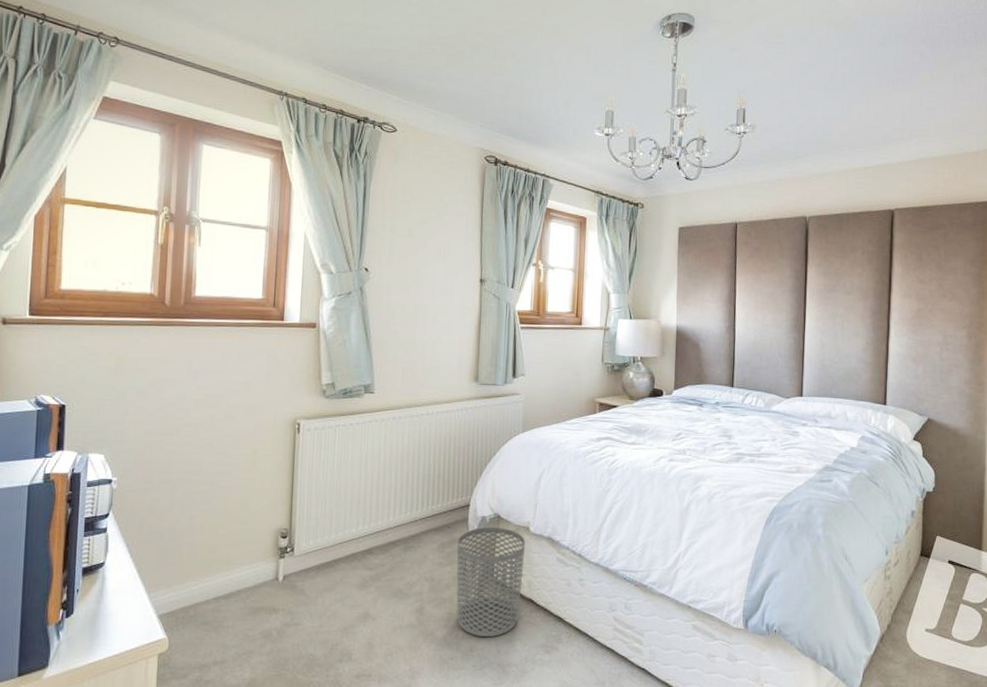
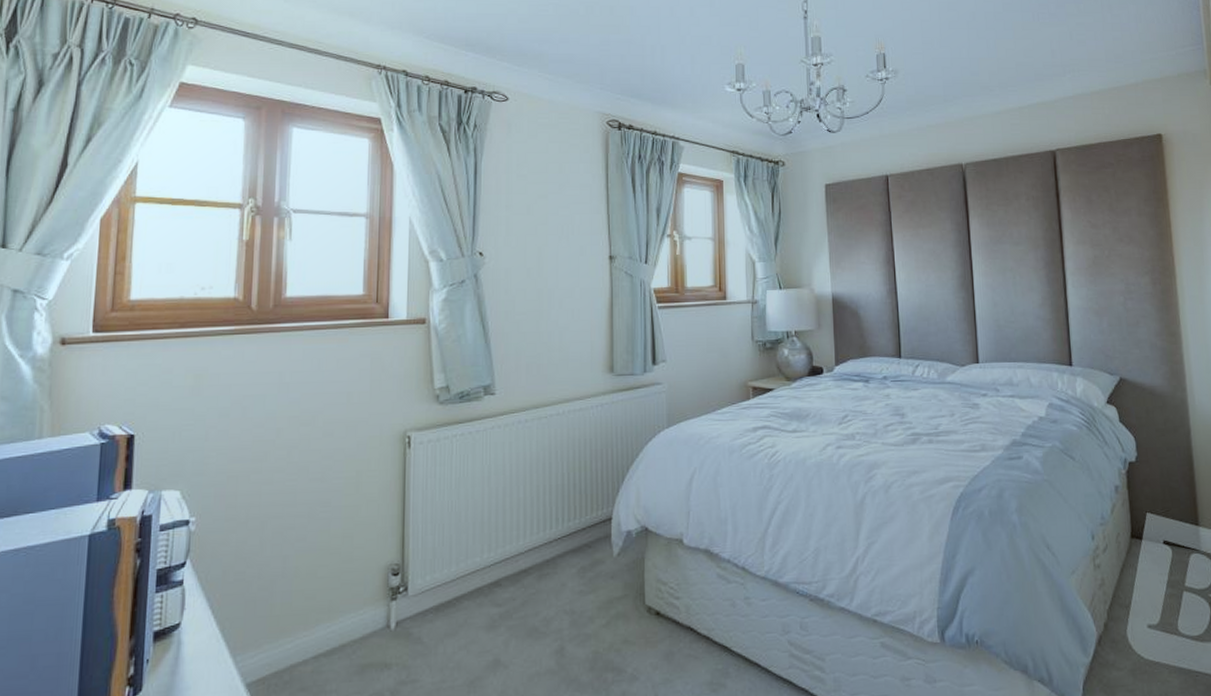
waste bin: present [456,526,525,638] -> none [599,542,679,679]

